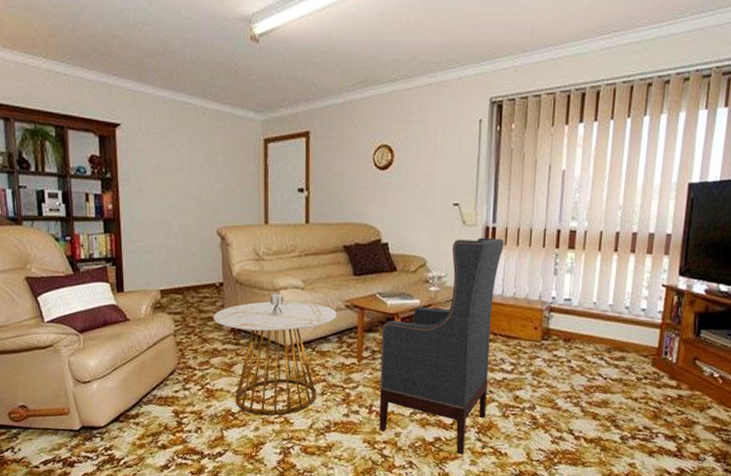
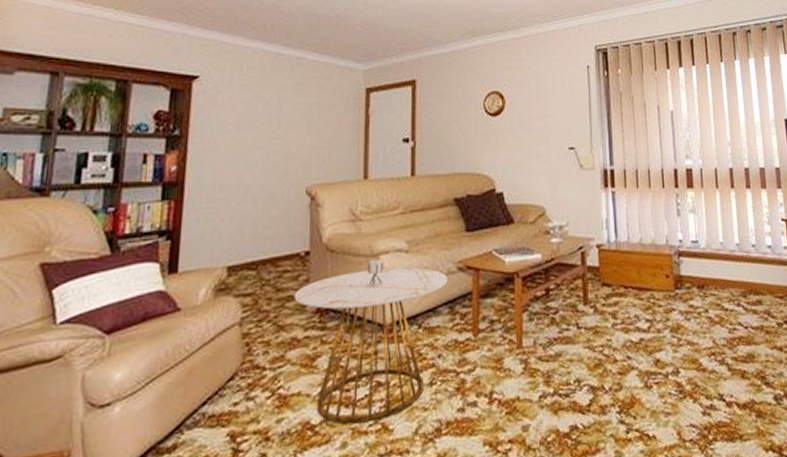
armchair: present [379,238,504,454] -> none [500,180,626,446]

